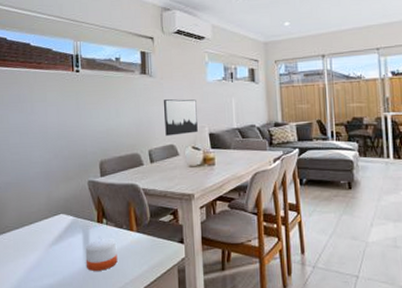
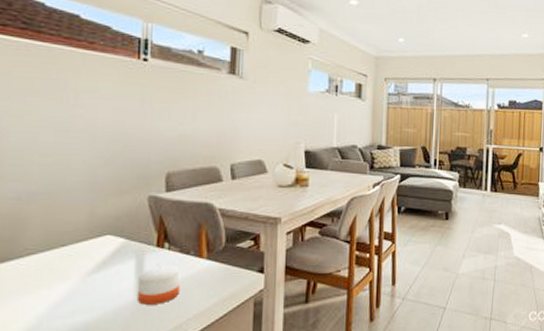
wall art: present [164,99,198,136] -> none [253,107,294,150]

